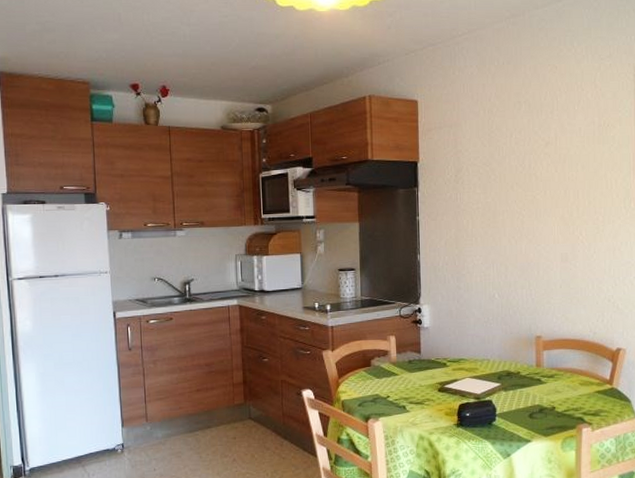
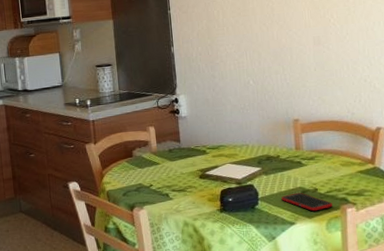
cell phone: none [519,410,569,430] -> present [281,192,332,212]

